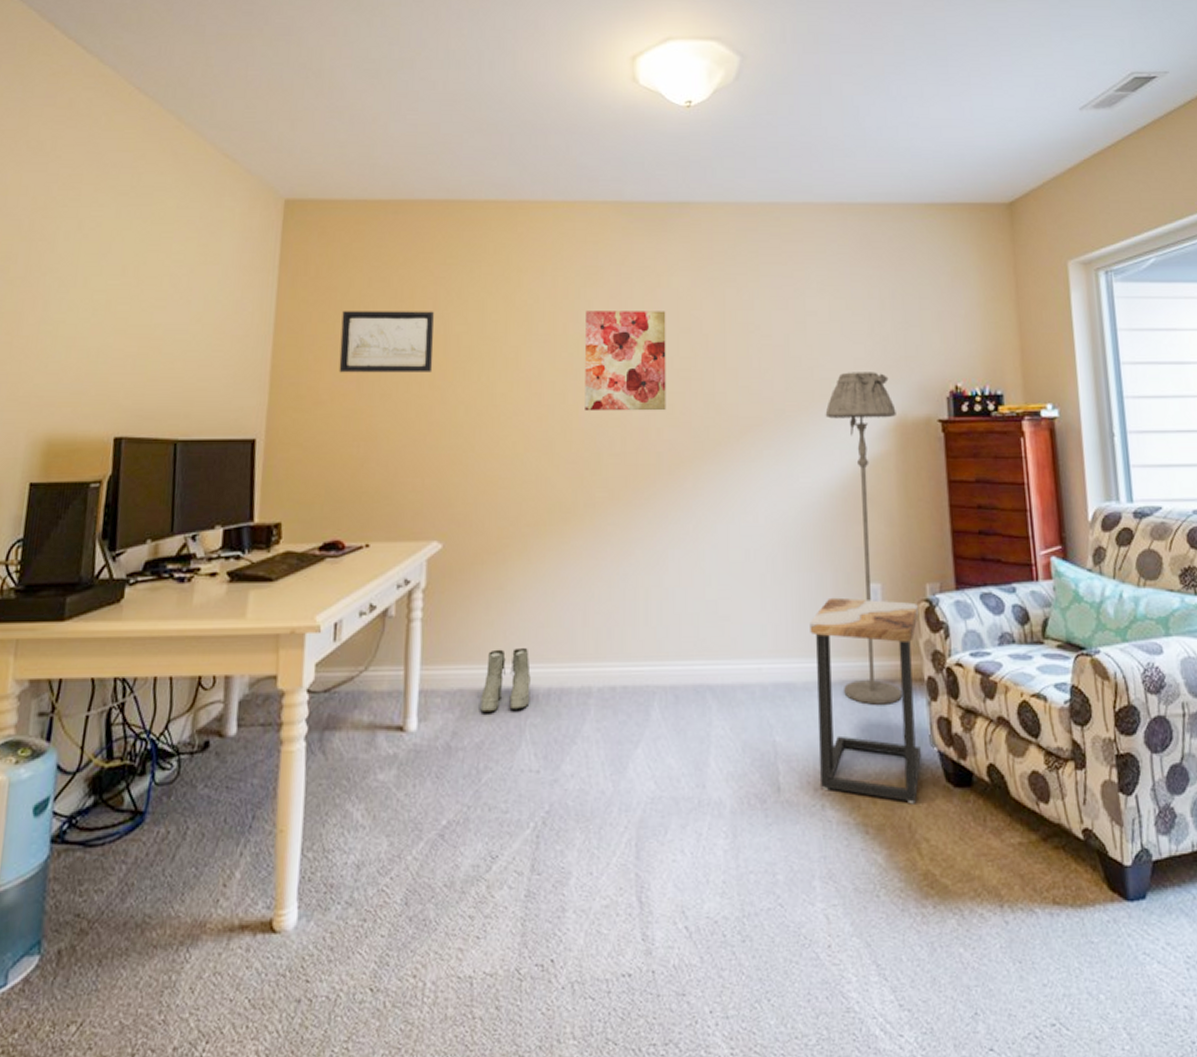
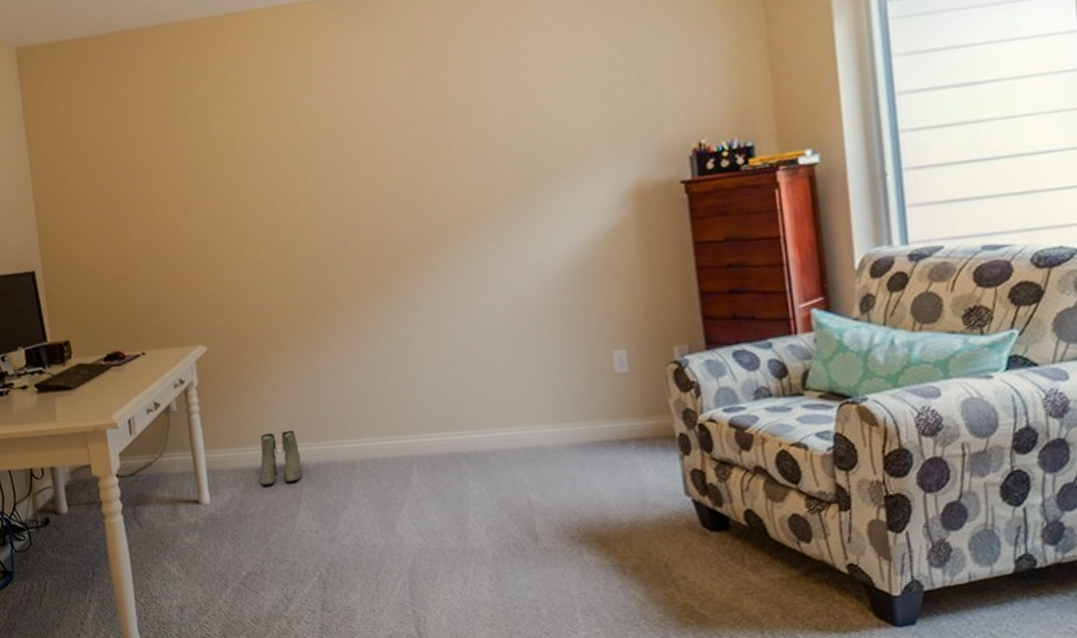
wall art: present [339,311,434,373] -> none [85,136,173,204]
wall art: present [585,311,666,412] -> none [306,105,396,214]
side table: present [810,597,921,804] -> none [556,365,676,547]
floor lamp: present [825,372,903,705] -> none [557,139,654,462]

